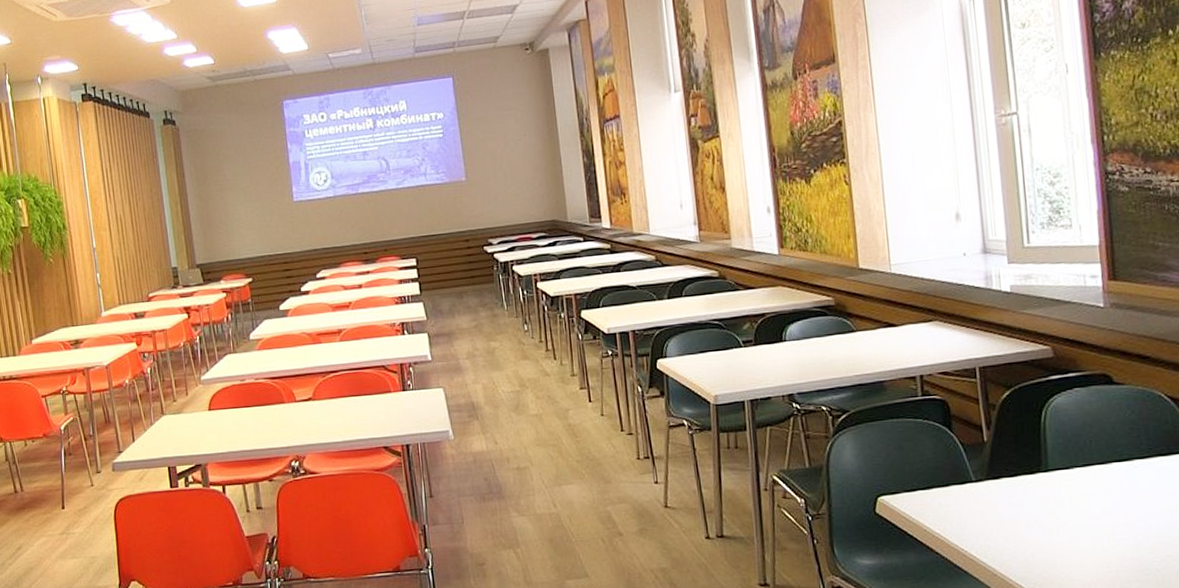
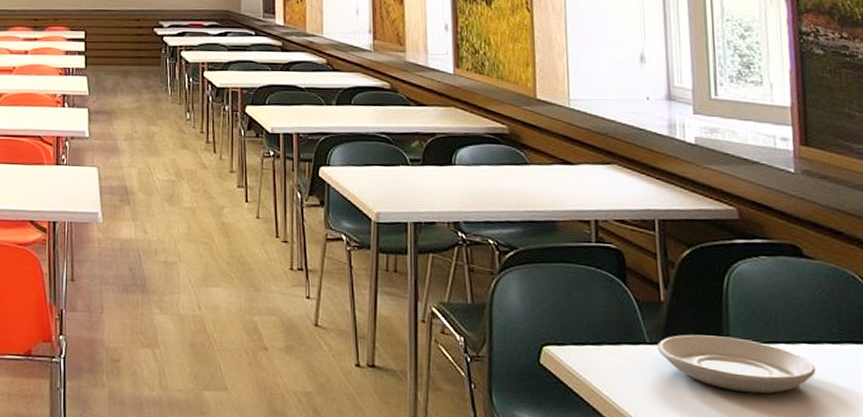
plate: none [983,465,1127,513] -> present [658,334,816,394]

